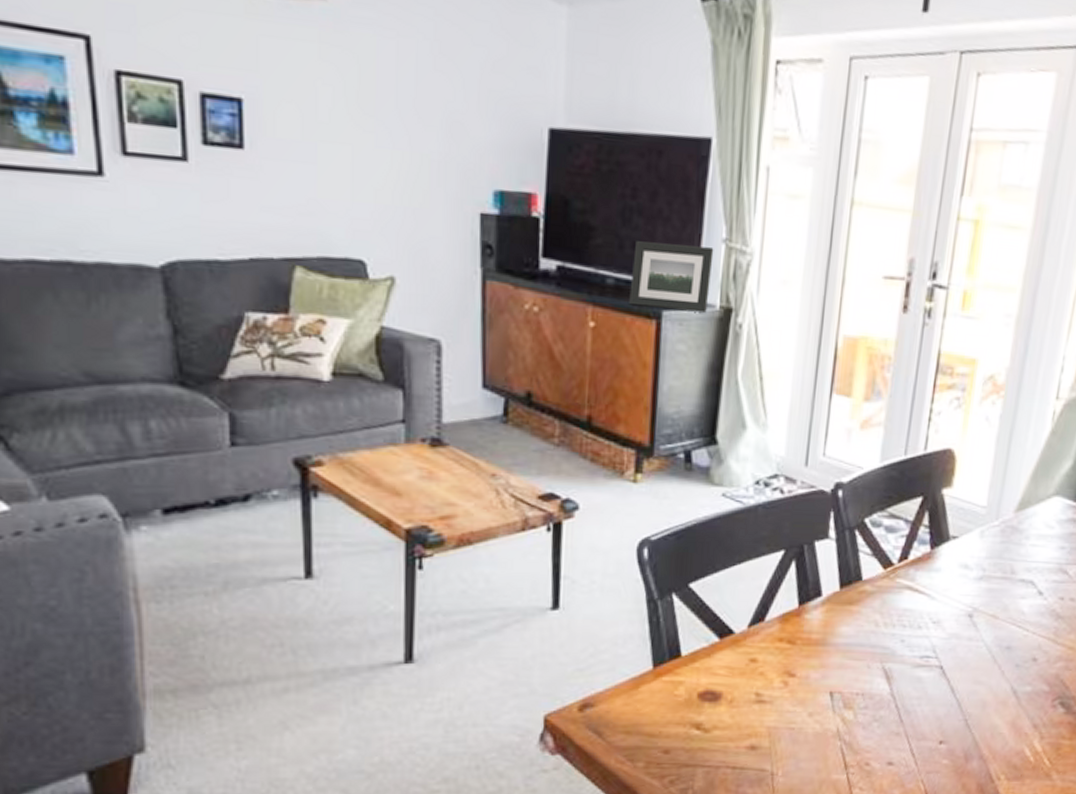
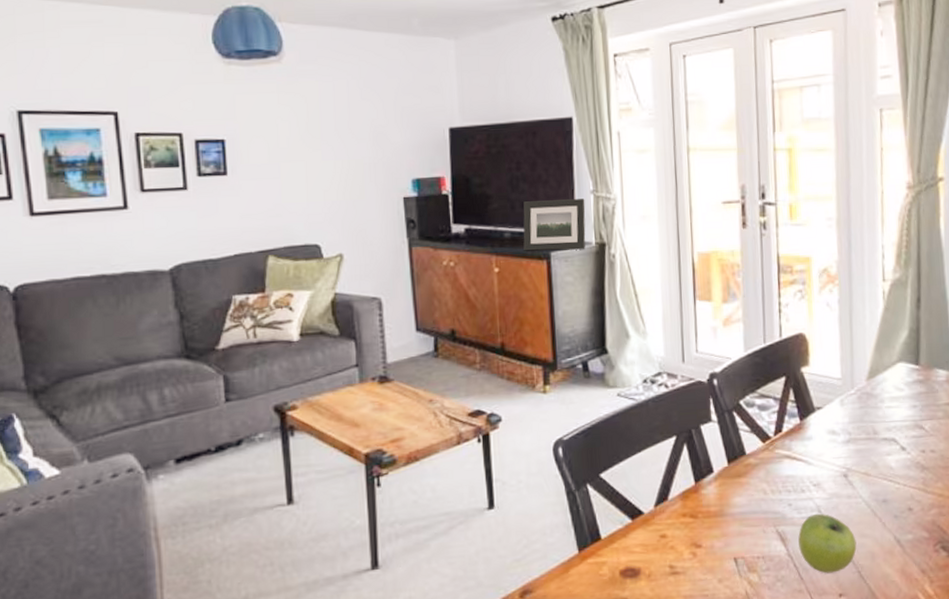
fruit: none [904,653,969,718] -> present [798,513,857,574]

